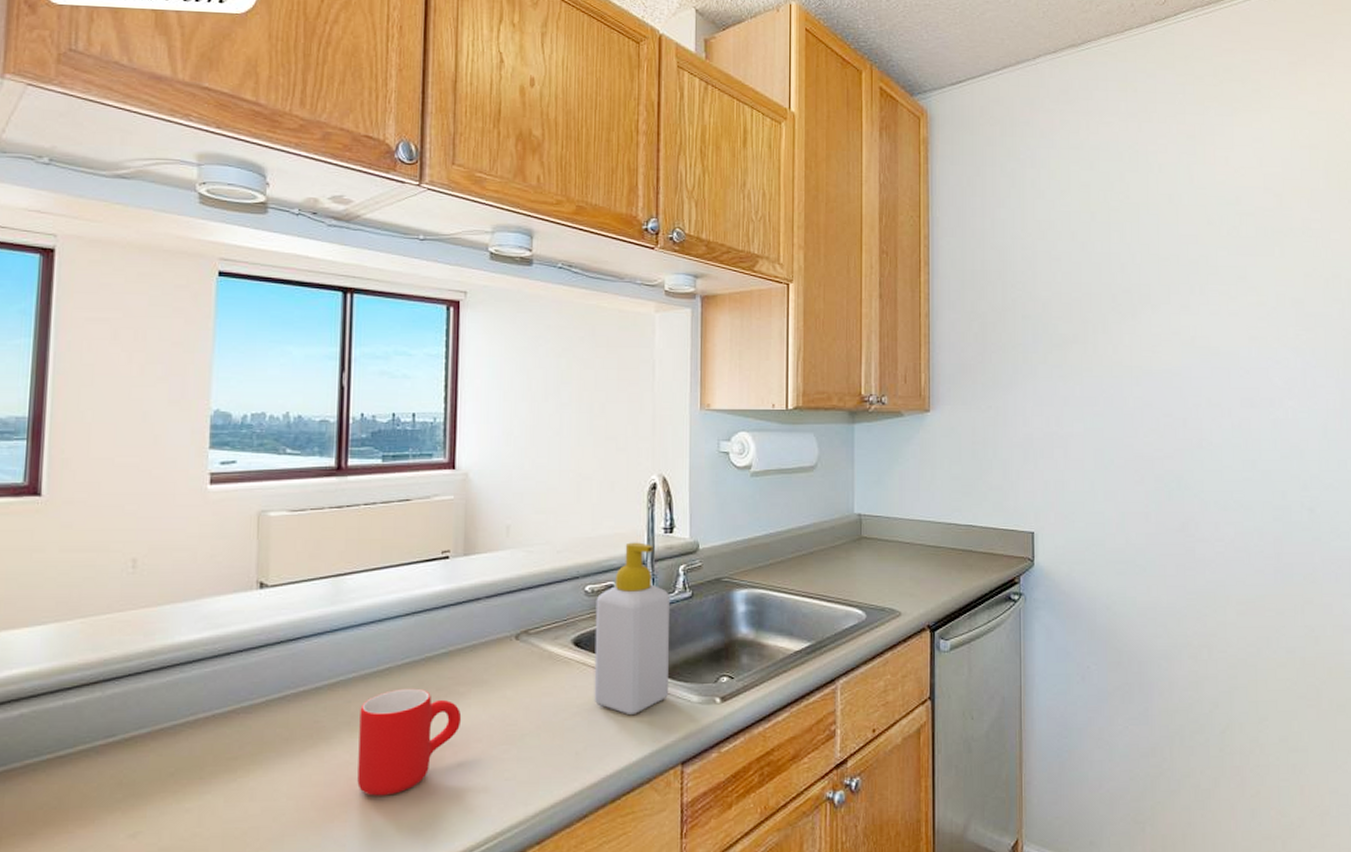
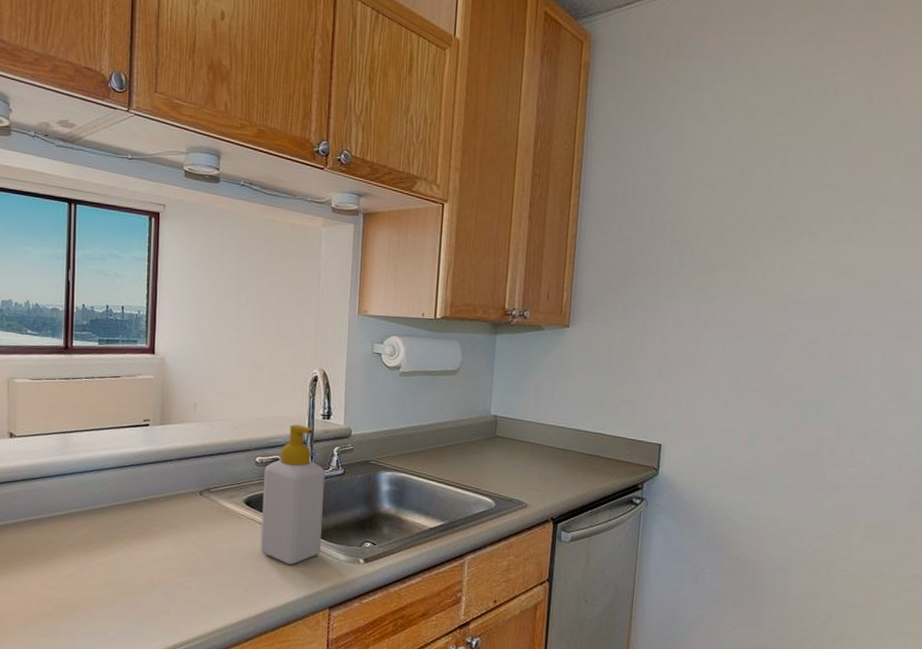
mug: present [357,688,462,796] -> none [81,524,158,603]

